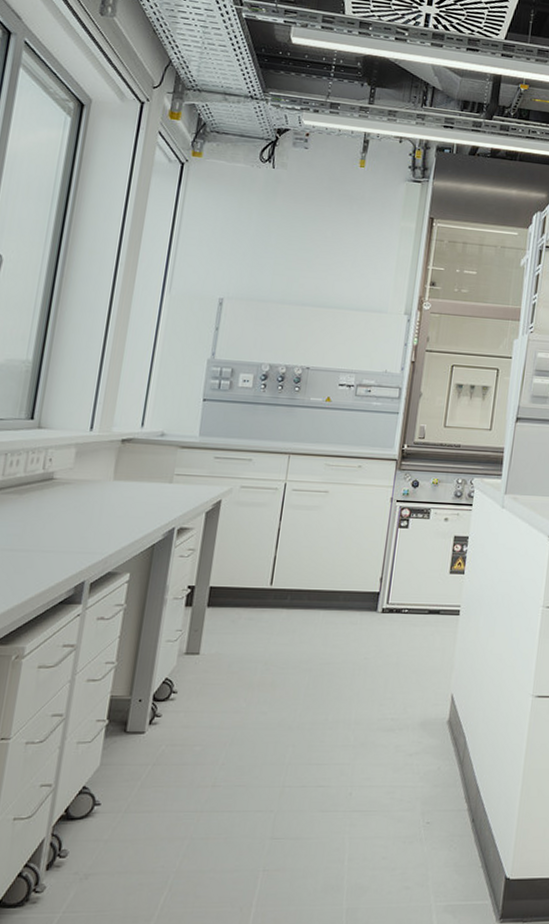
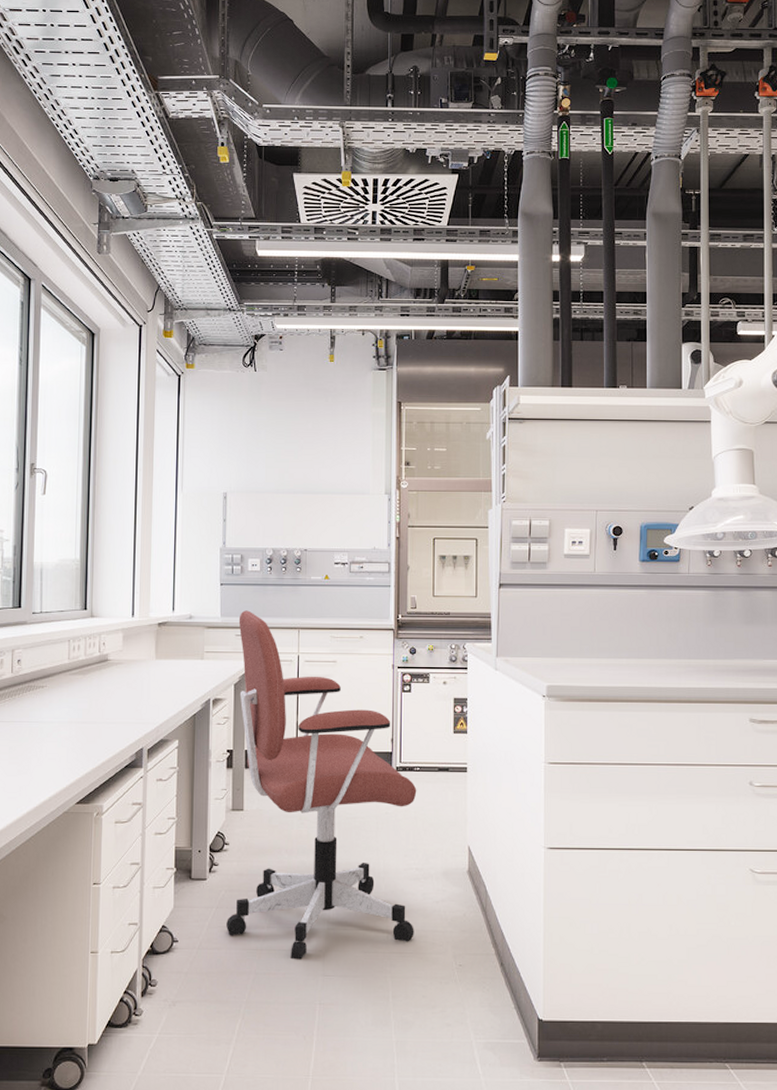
office chair: none [162,430,403,822] -> present [226,610,417,960]

